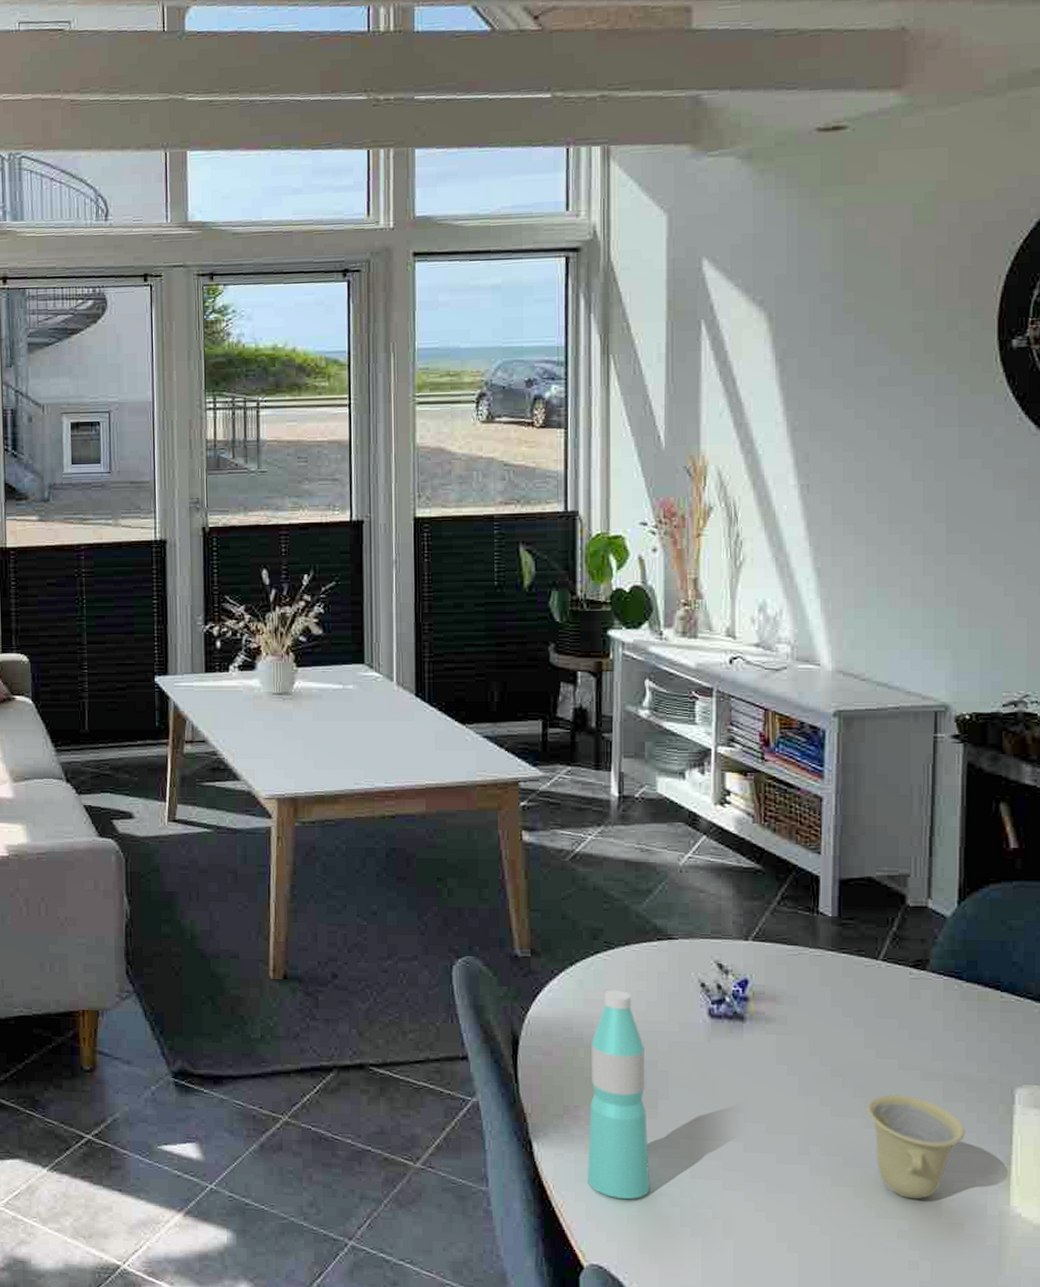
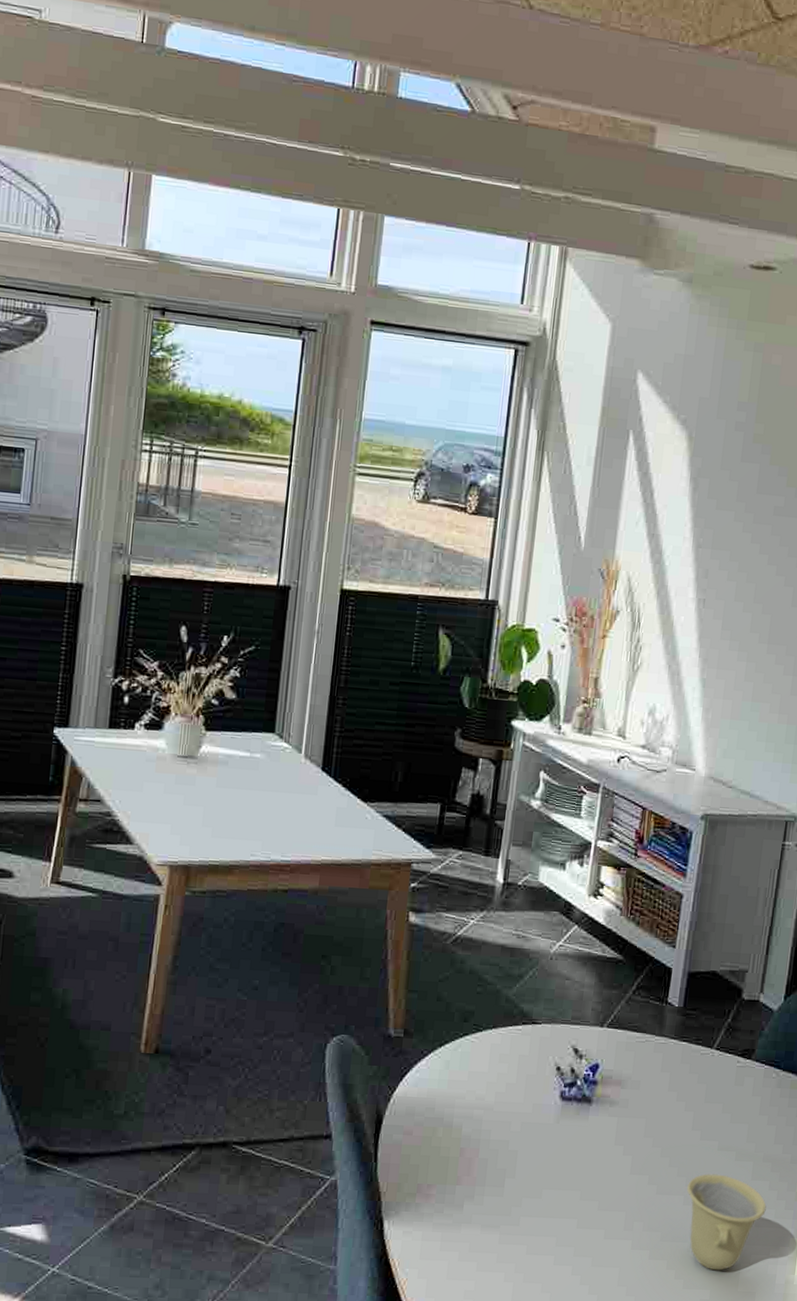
water bottle: present [587,990,651,1199] -> none [431,1071,499,1276]

